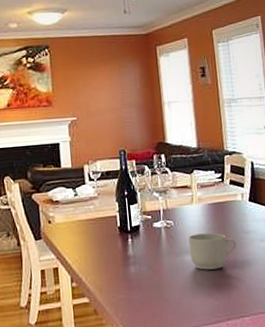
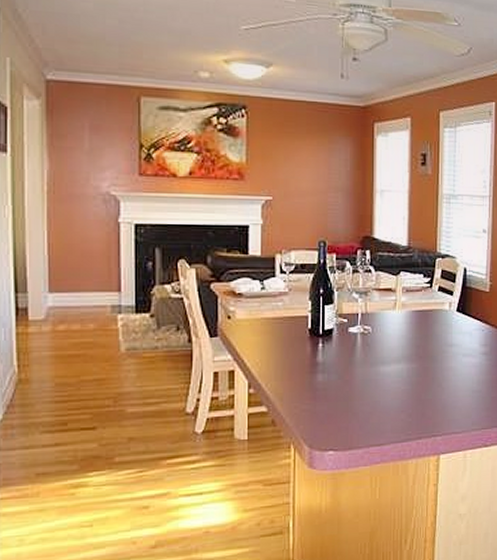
mug: present [188,232,236,270] -> none [386,343,437,384]

